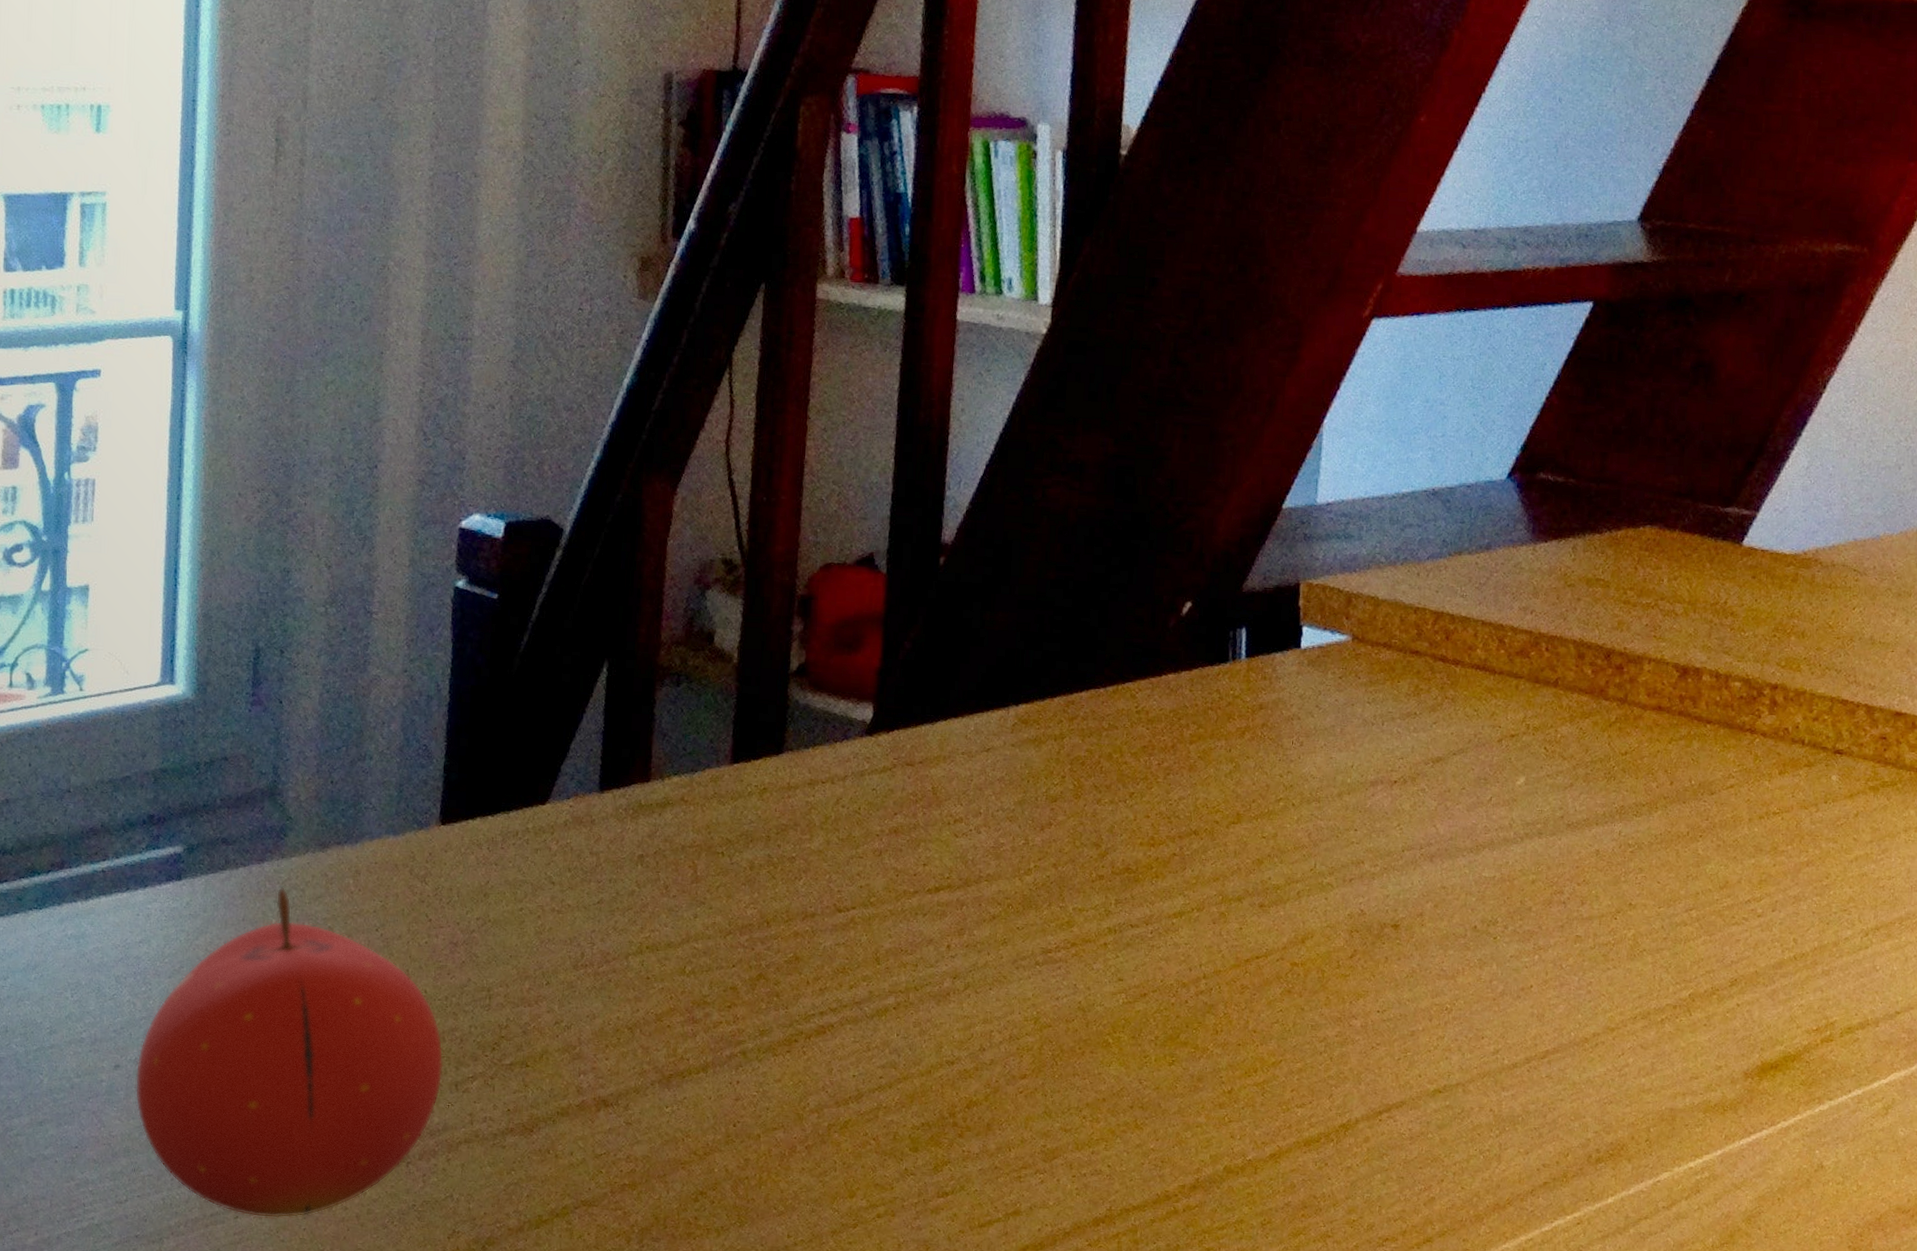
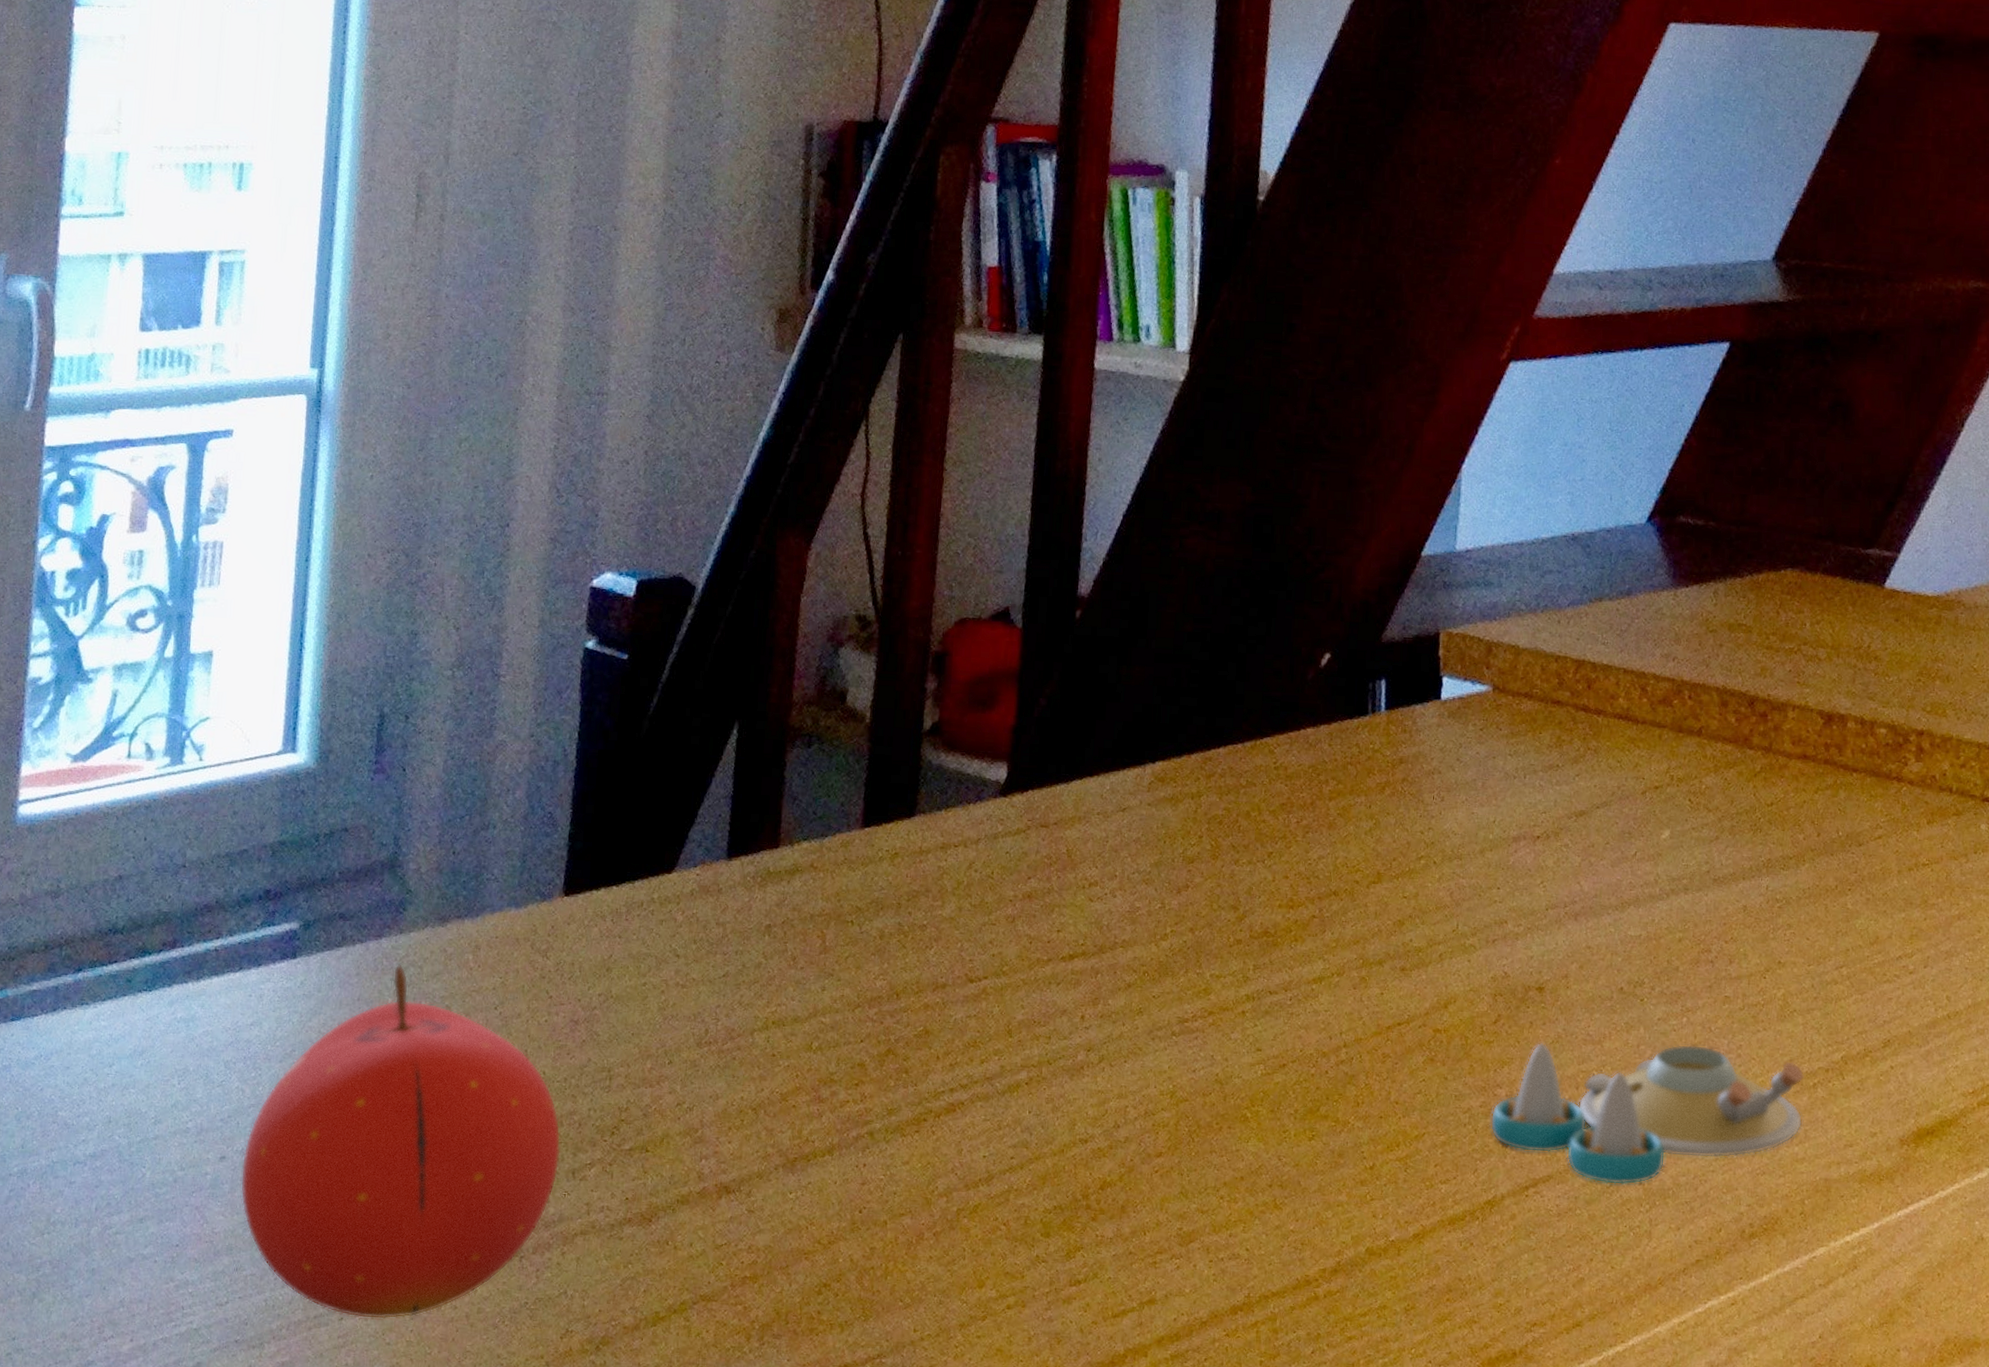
salt and pepper shaker set: none [1345,976,1653,1112] -> present [1490,1042,1805,1185]

